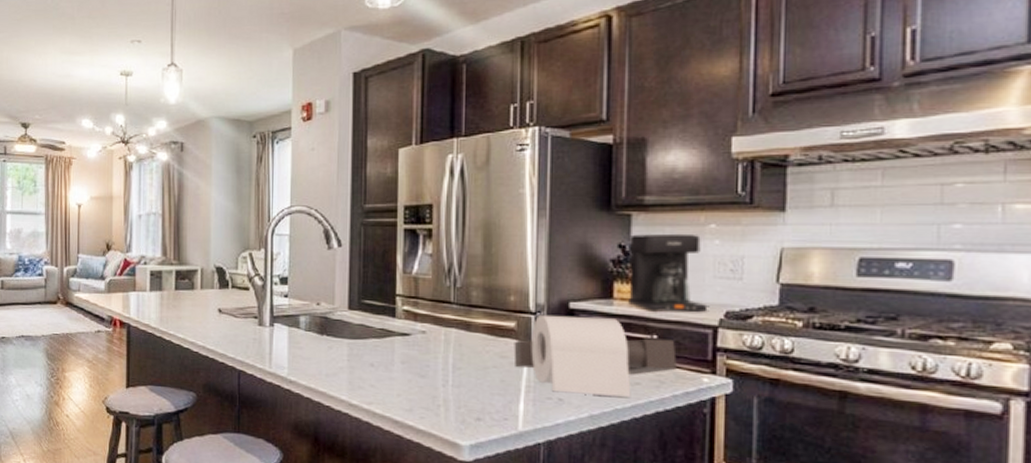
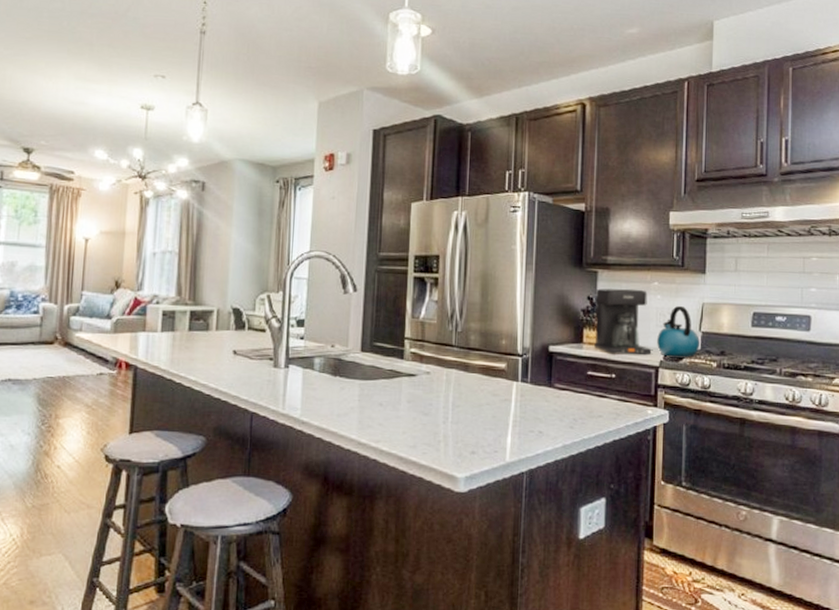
paper towel holder: present [514,314,677,397] -> none [504,356,629,428]
kettle: none [715,253,777,316] -> present [657,306,700,358]

